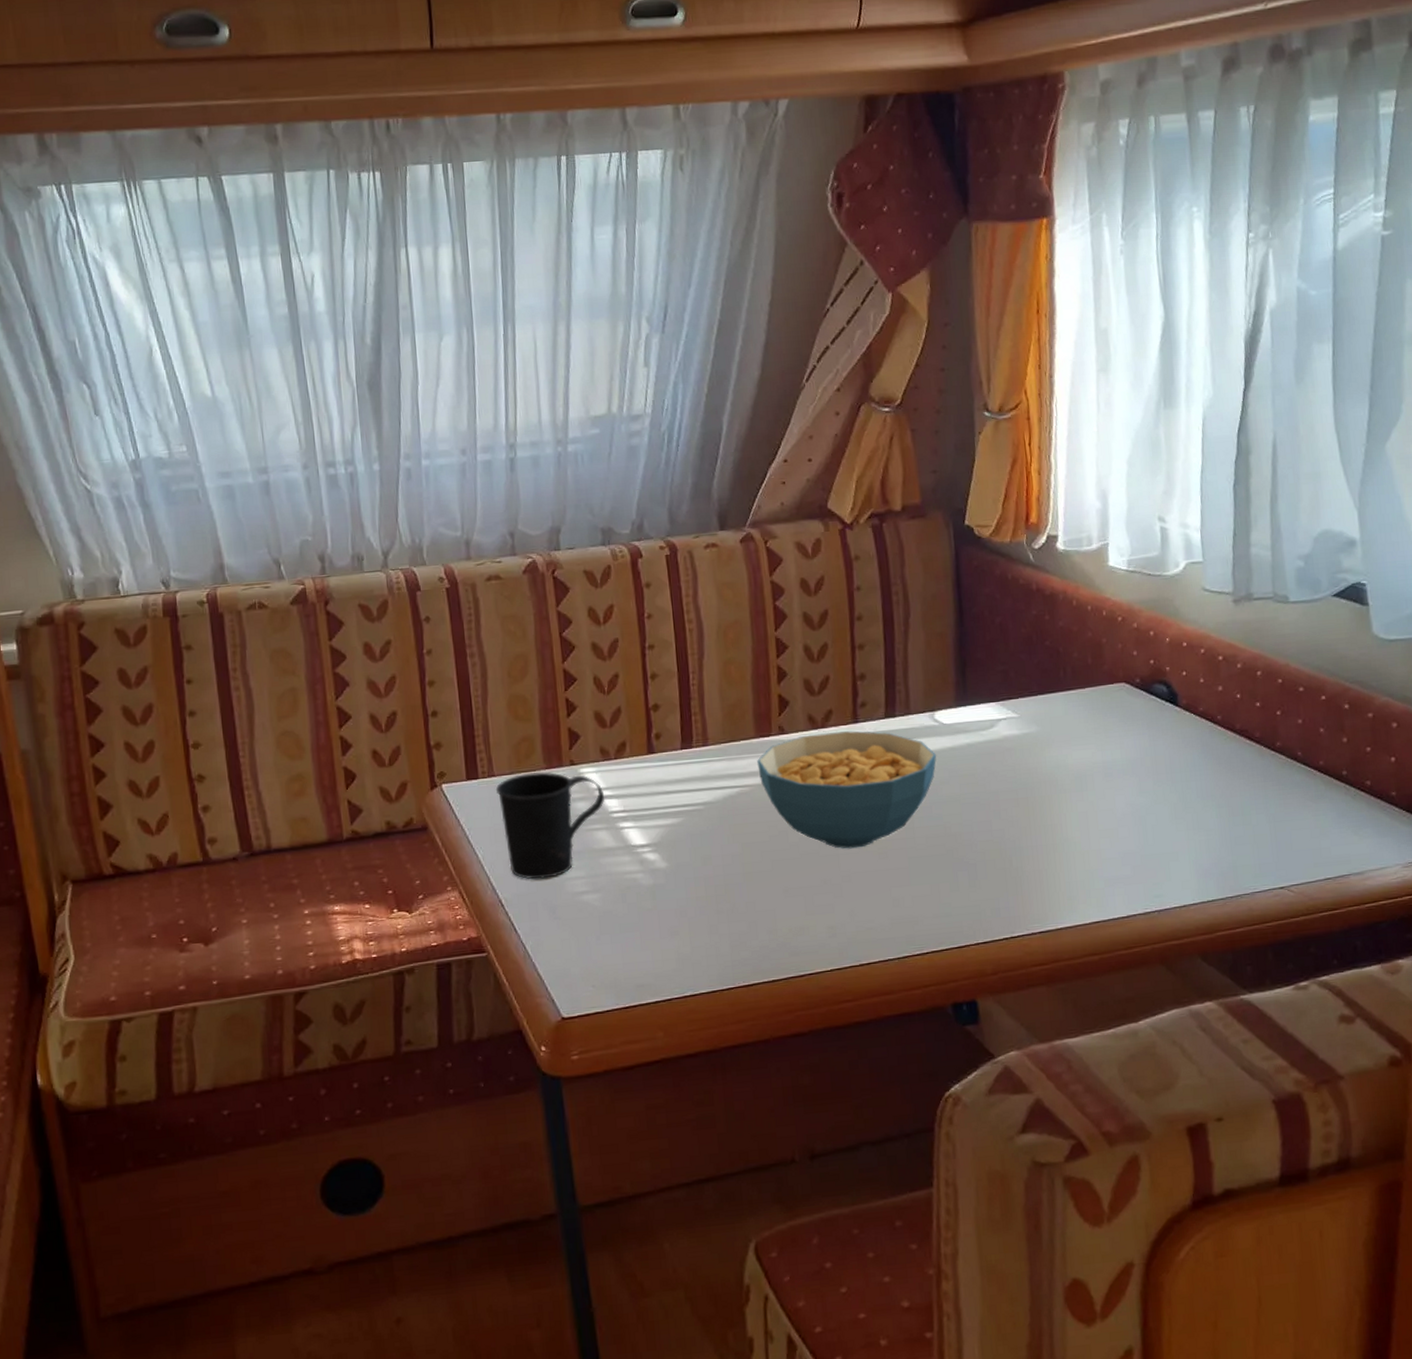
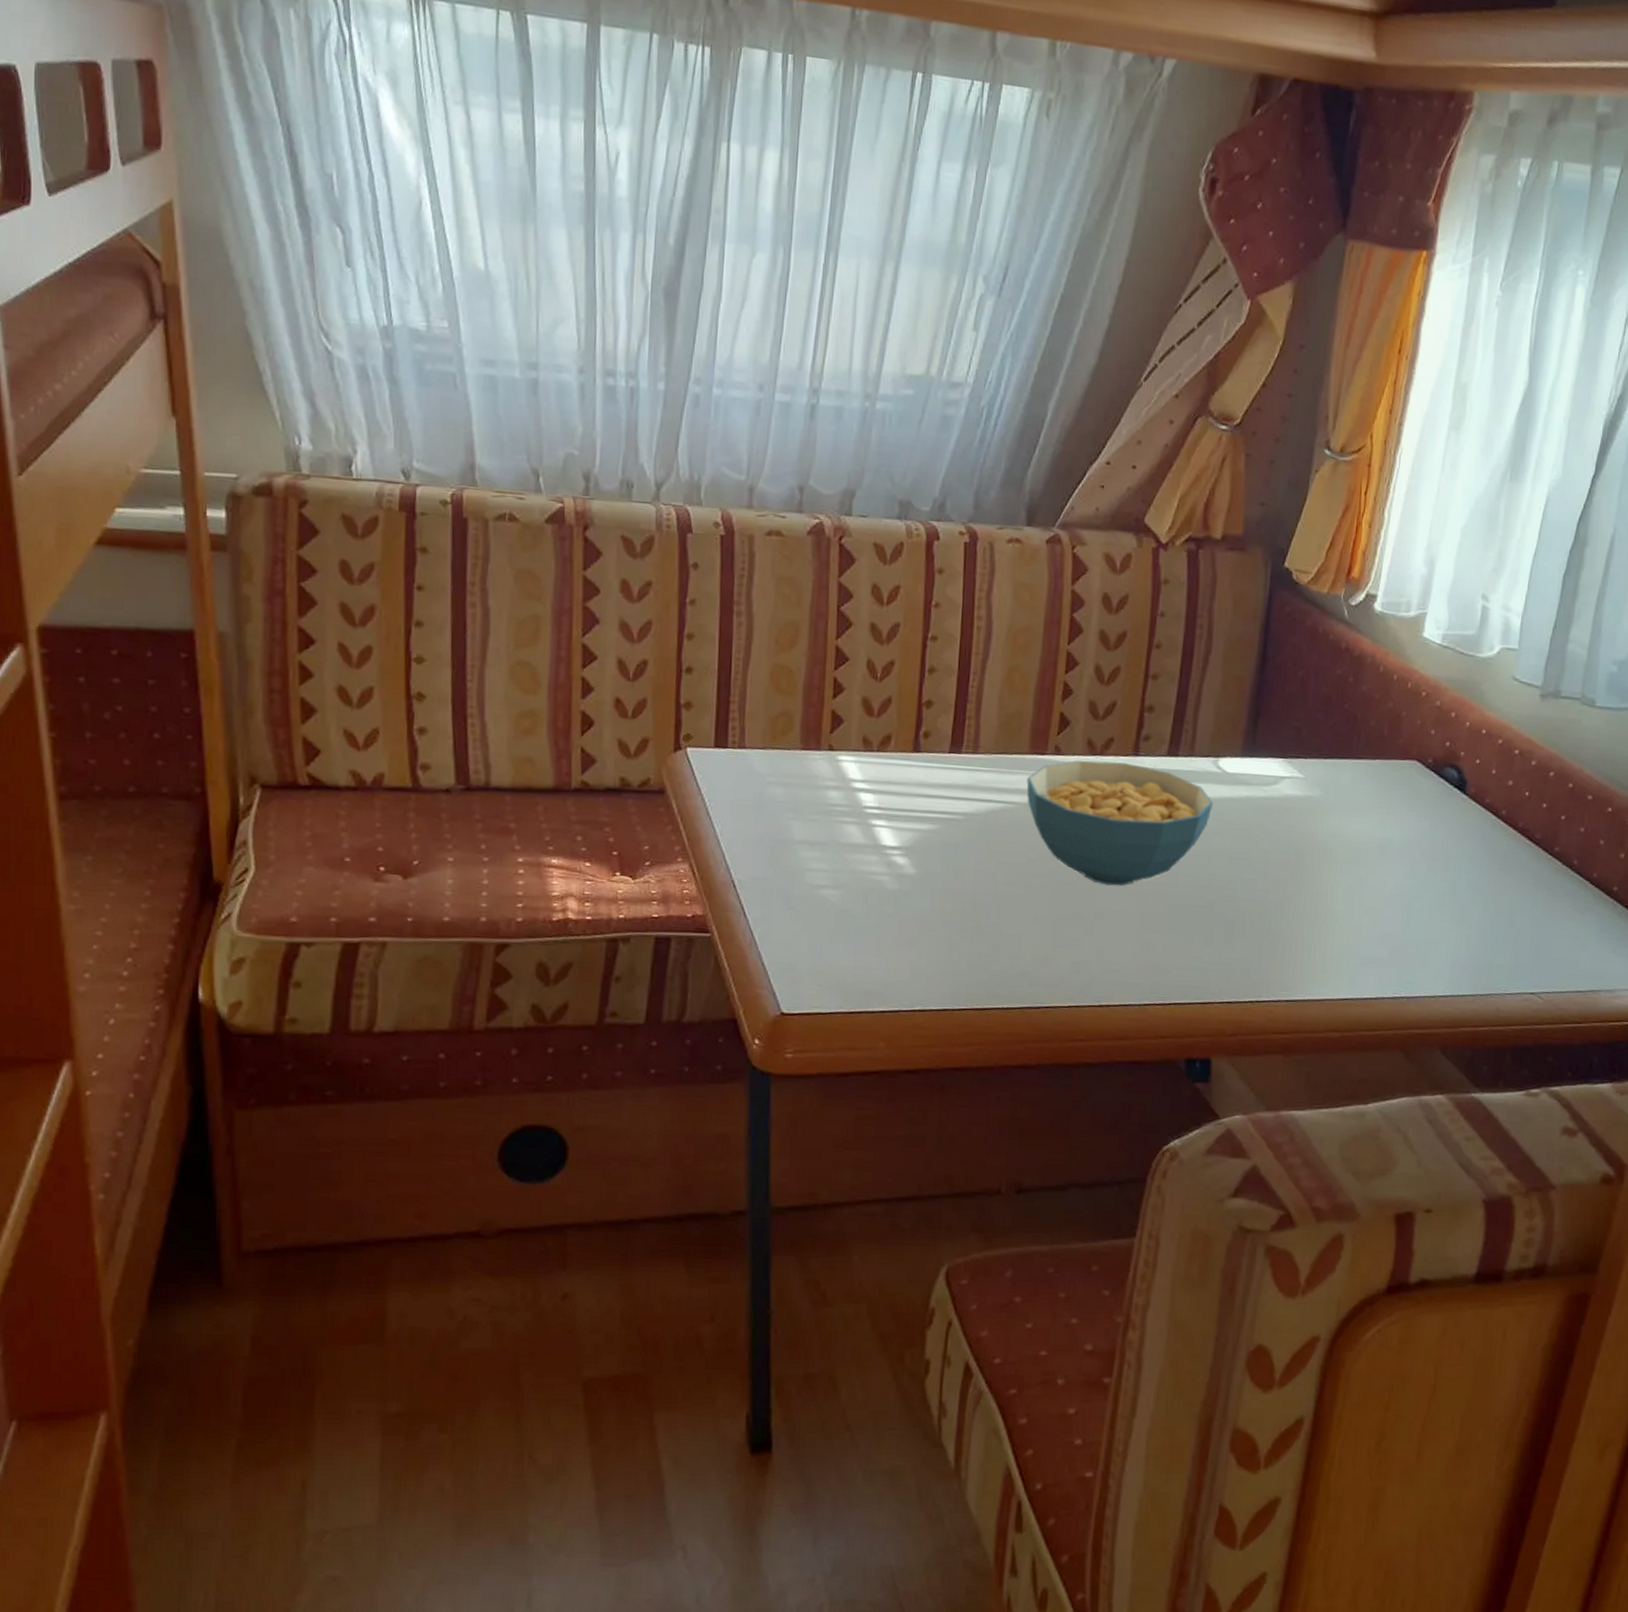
mug: present [495,772,605,880] -> none [744,750,861,866]

